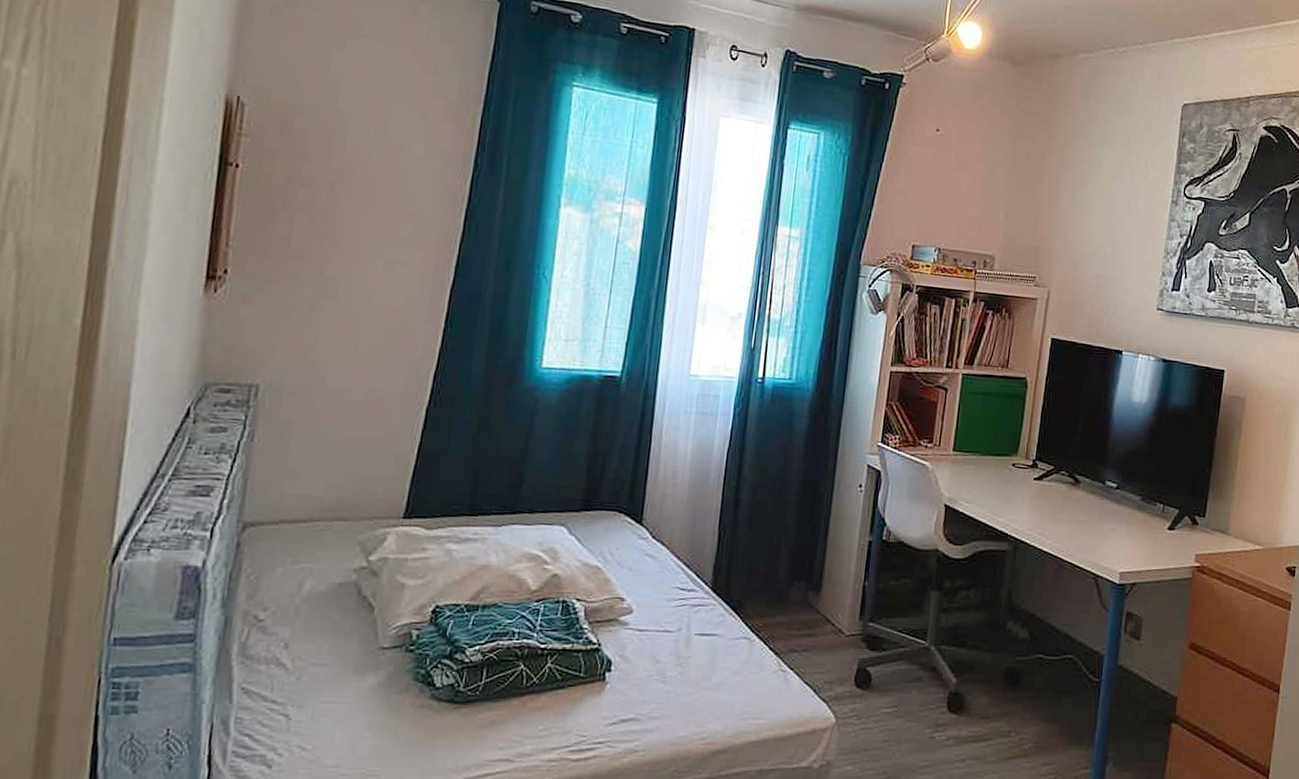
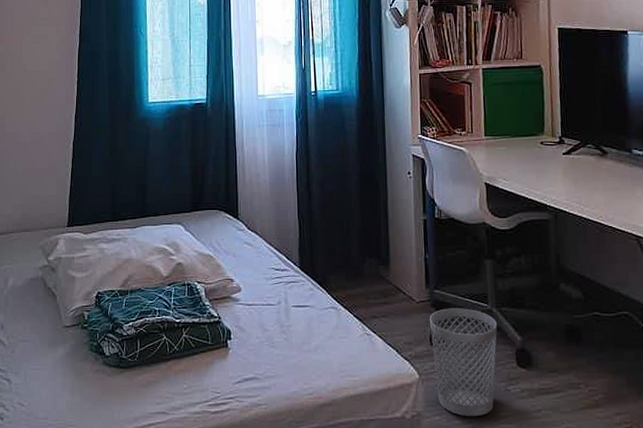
wastebasket: none [853,644,933,767] -> present [429,308,497,417]

